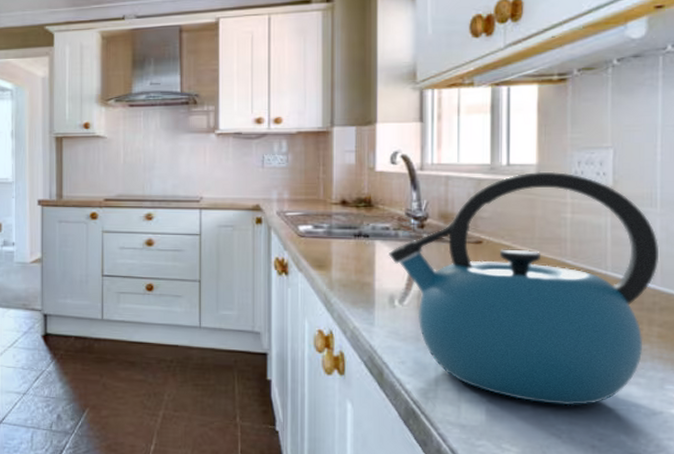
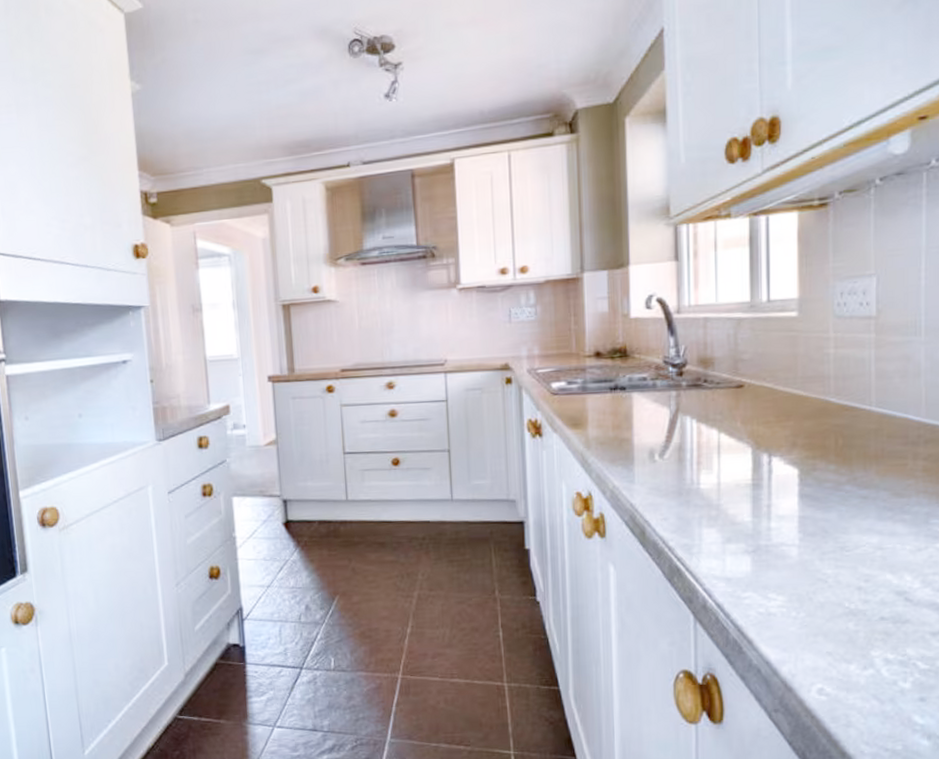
kettle: present [389,171,658,406] -> none [647,304,923,550]

